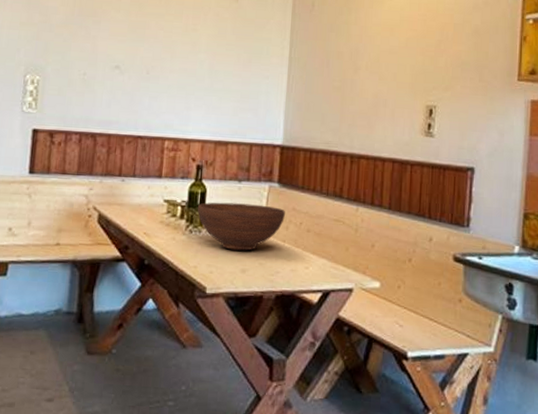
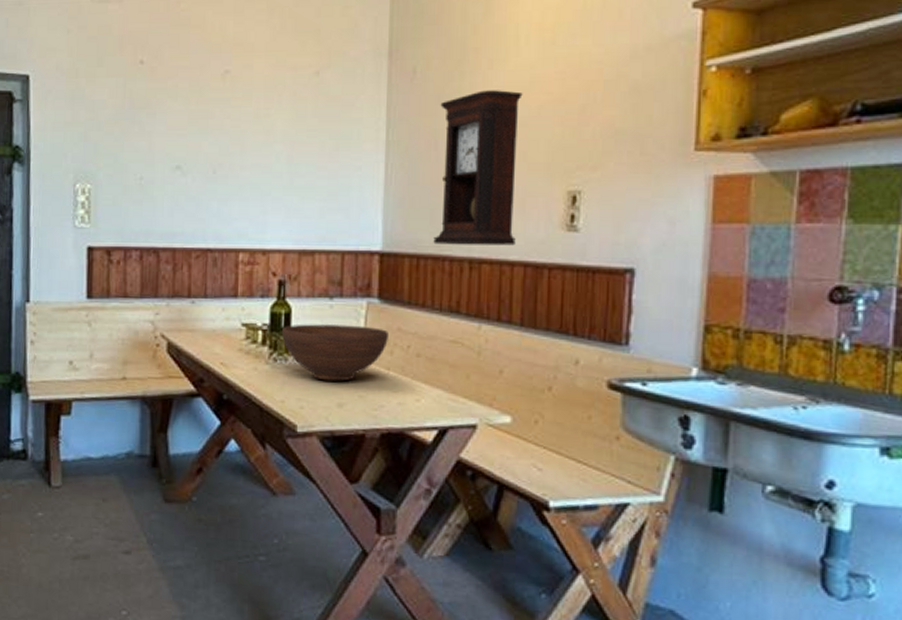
pendulum clock: none [323,24,395,146] -> present [433,90,523,246]

